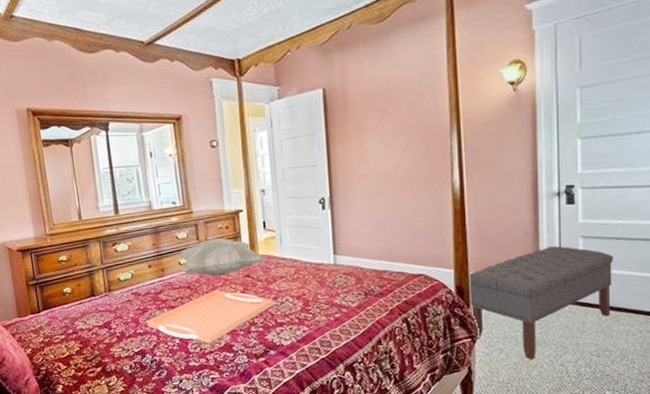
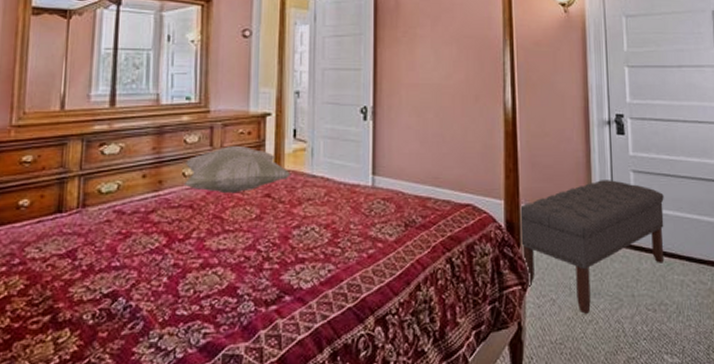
serving tray: present [147,290,274,344] -> none [127,212,296,284]

